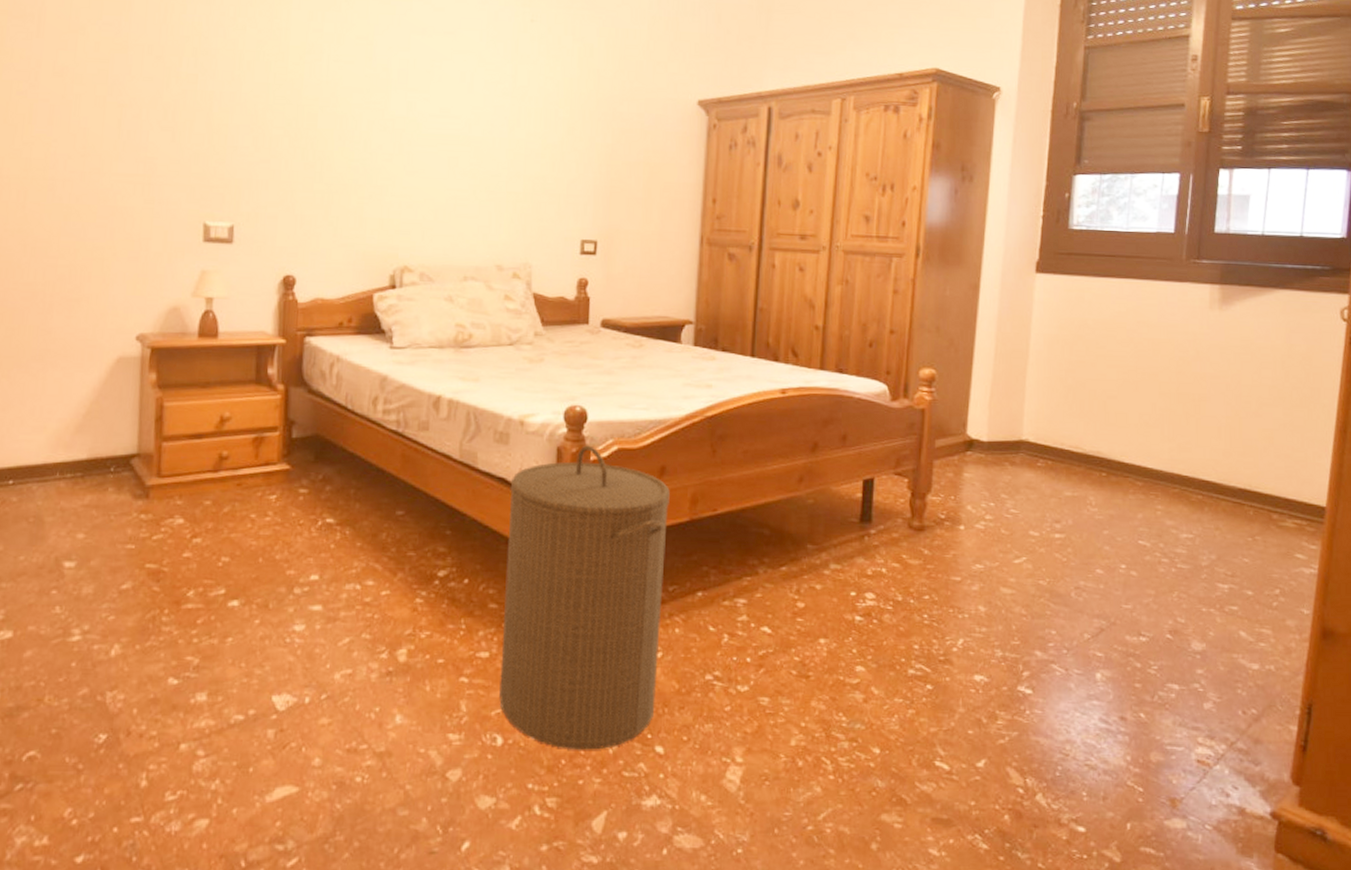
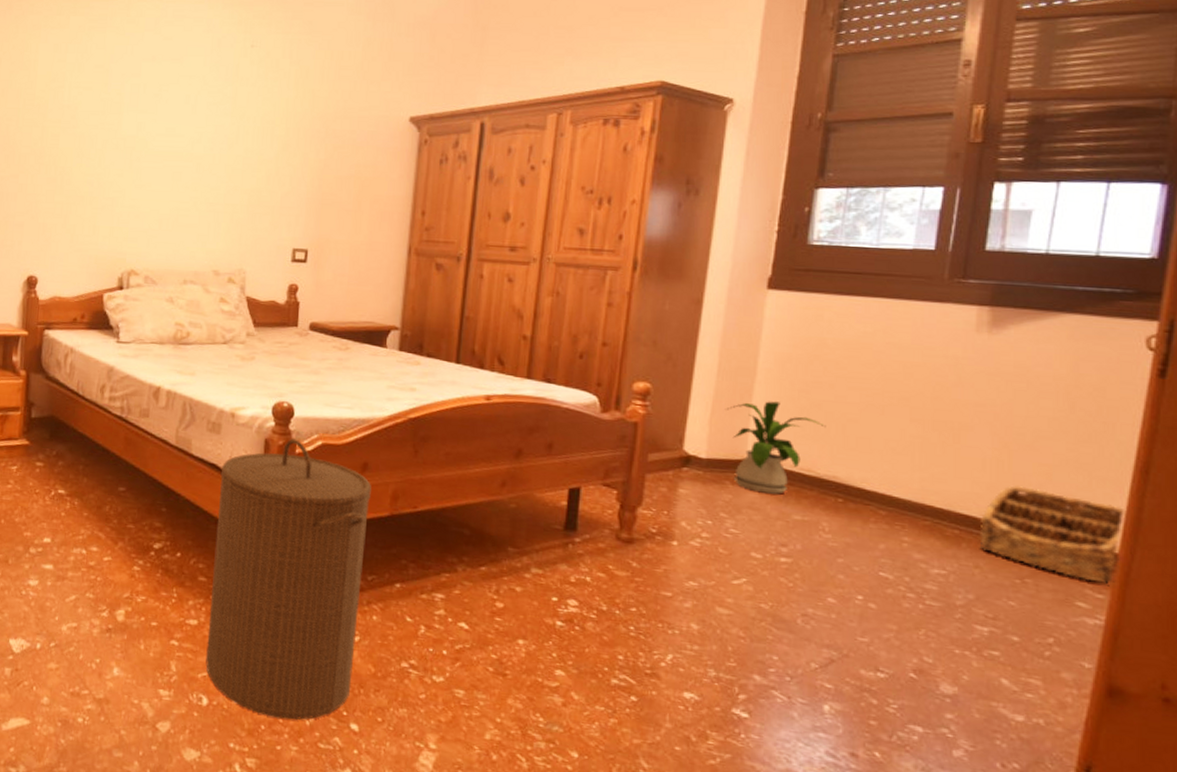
house plant: none [1003,382,1090,472] -> present [726,401,826,494]
basket: none [1218,449,1331,536] -> present [979,484,1127,585]

